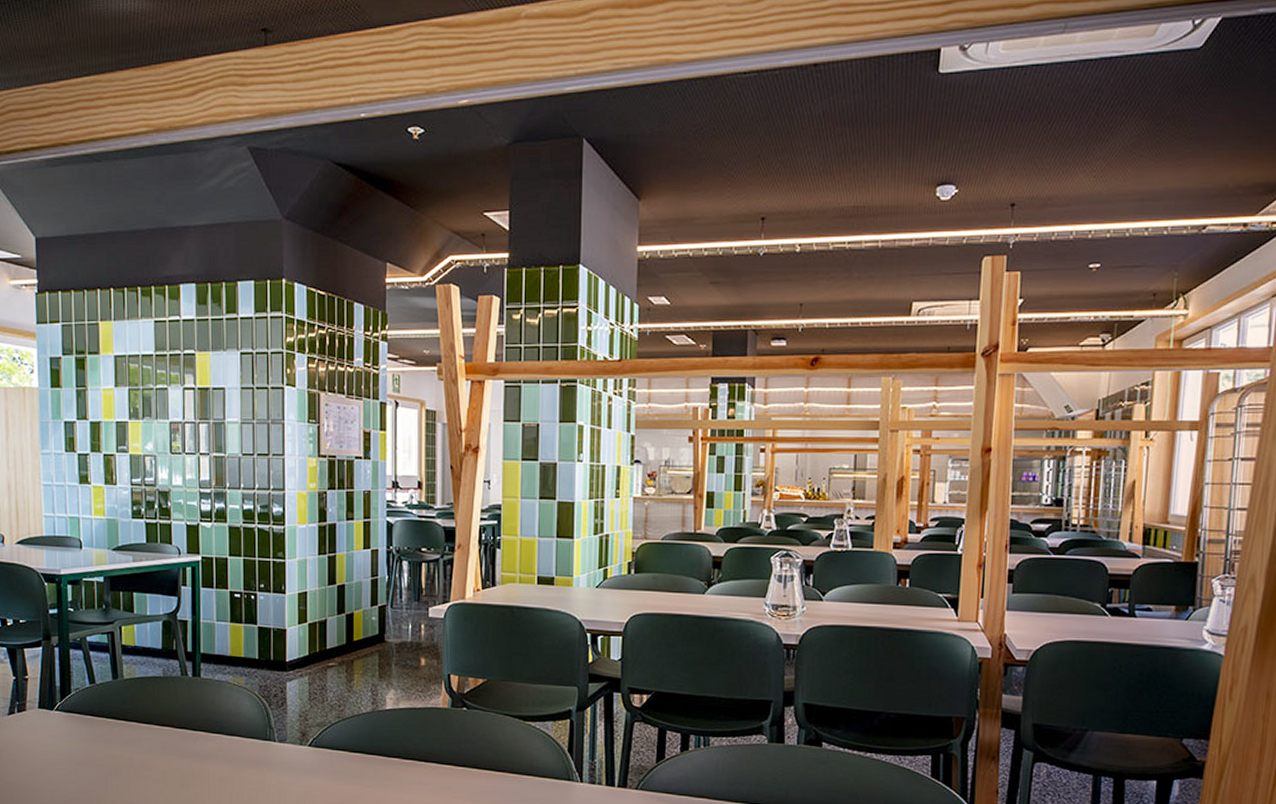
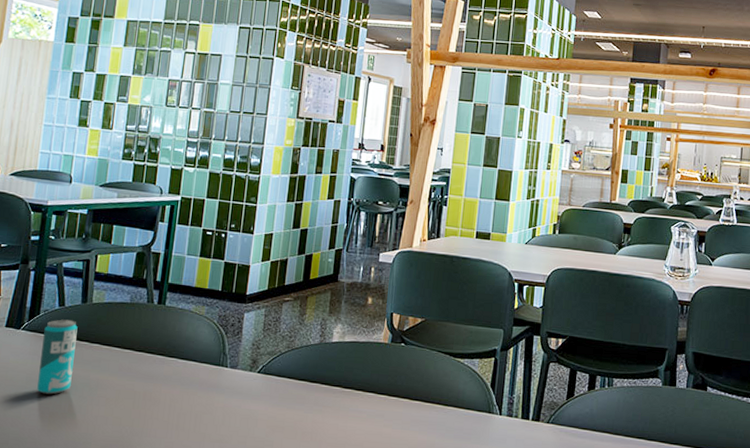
beverage can: none [78,697,115,777] -> present [37,319,78,395]

